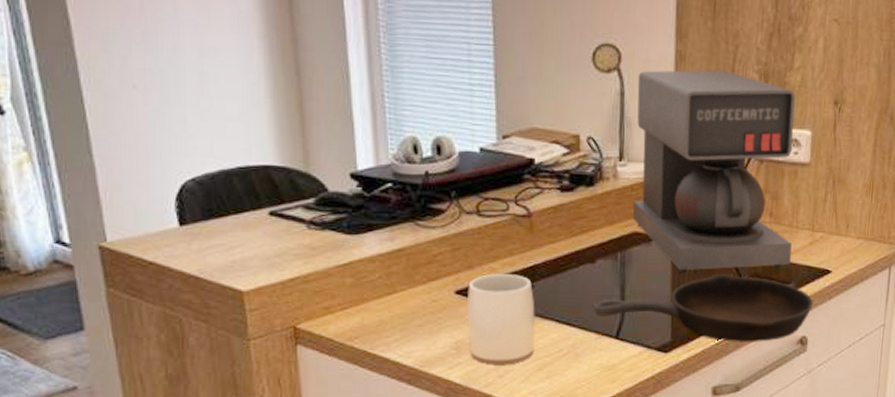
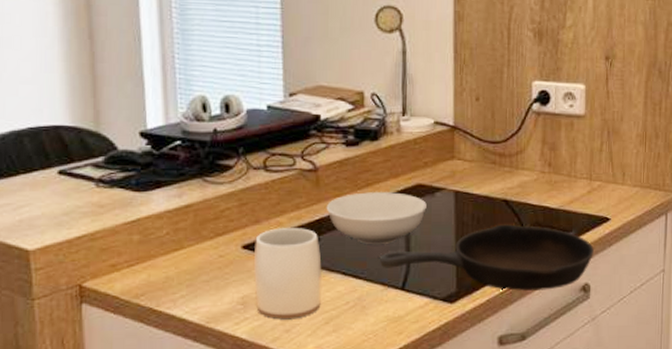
bowl: none [540,239,643,292] -> present [326,192,427,244]
coffee maker: present [632,70,795,274] -> none [416,29,571,224]

